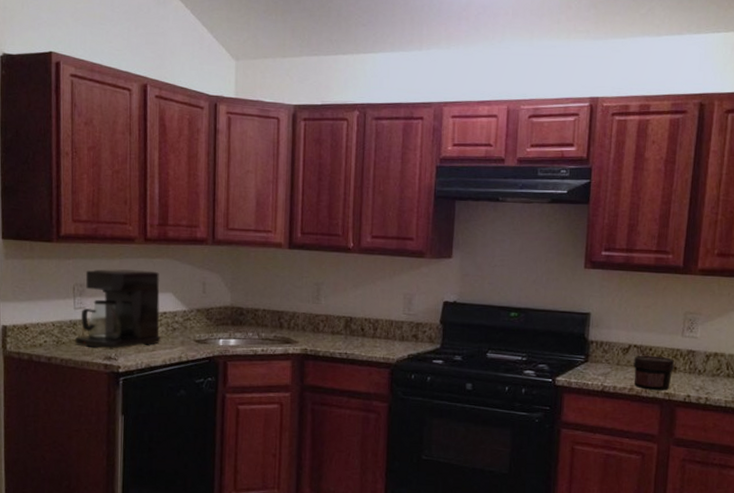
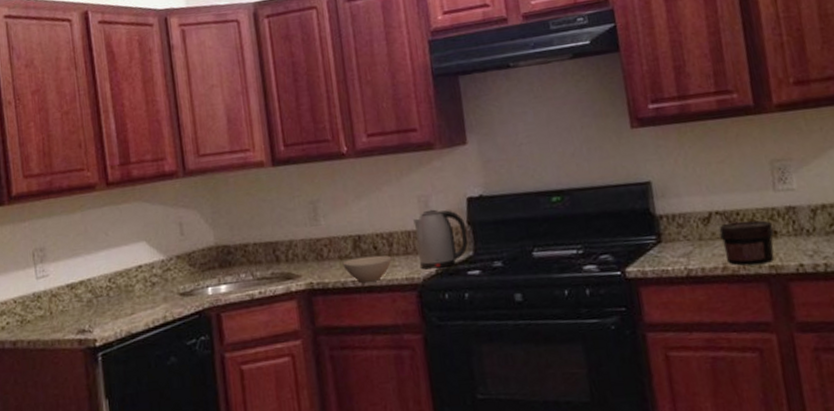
coffee maker: present [75,269,160,349] -> none [41,219,139,321]
bowl: none [334,335,374,356] -> present [342,255,392,283]
kettle: none [395,306,439,354] -> present [413,209,468,269]

